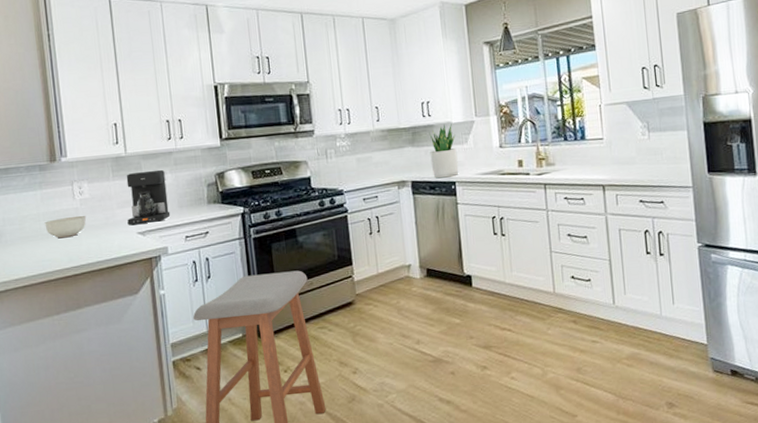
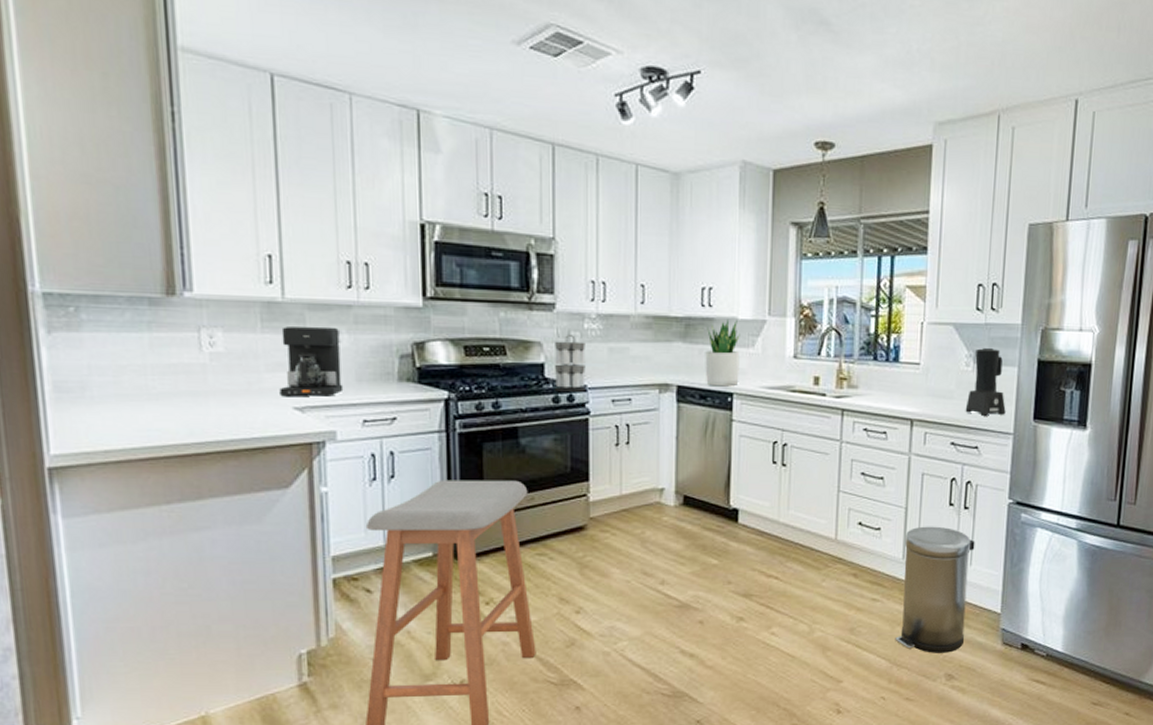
bowl: present [44,215,87,239] -> none [153,374,219,403]
spice rack: none [316,151,343,198] -> present [554,334,586,393]
pedal bin: none [613,273,678,385] -> present [895,526,975,653]
blender: none [647,118,683,175] -> present [965,348,1006,416]

